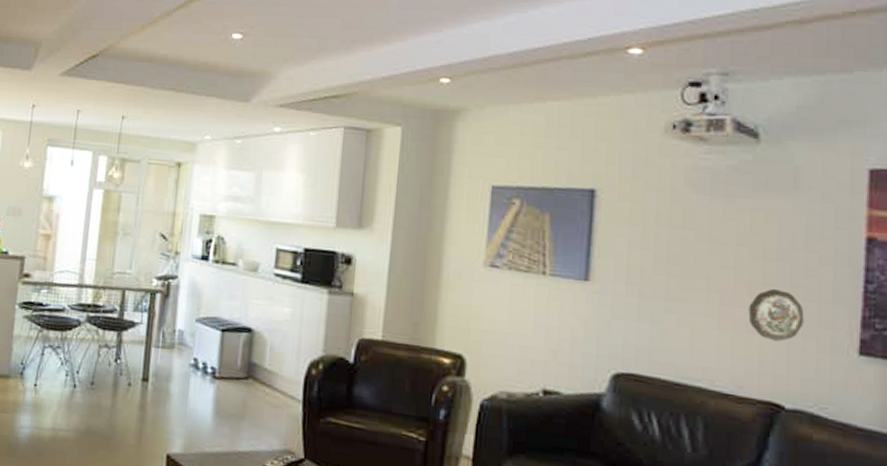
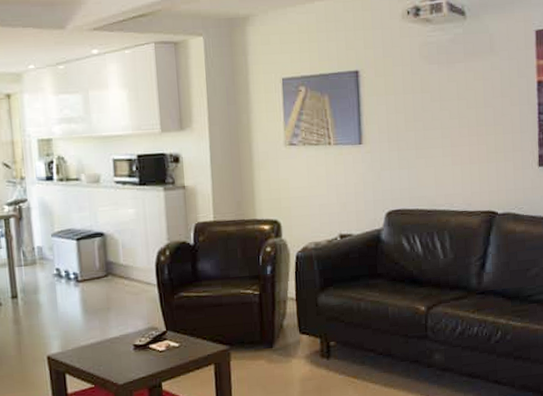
decorative plate: present [748,288,805,342] -> none [469,128,505,167]

